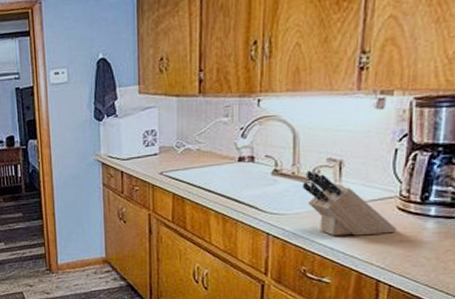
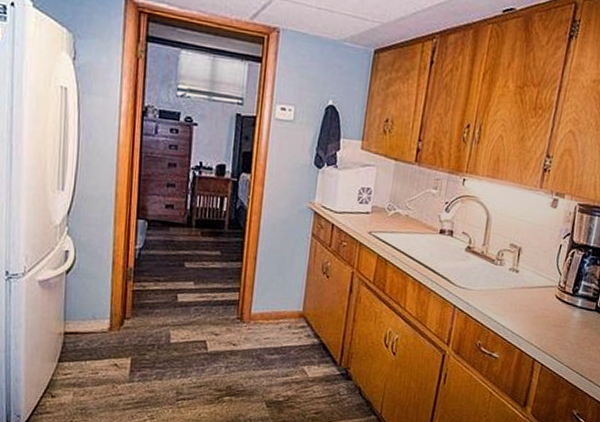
knife block: present [302,170,397,236] -> none [487,252,553,318]

